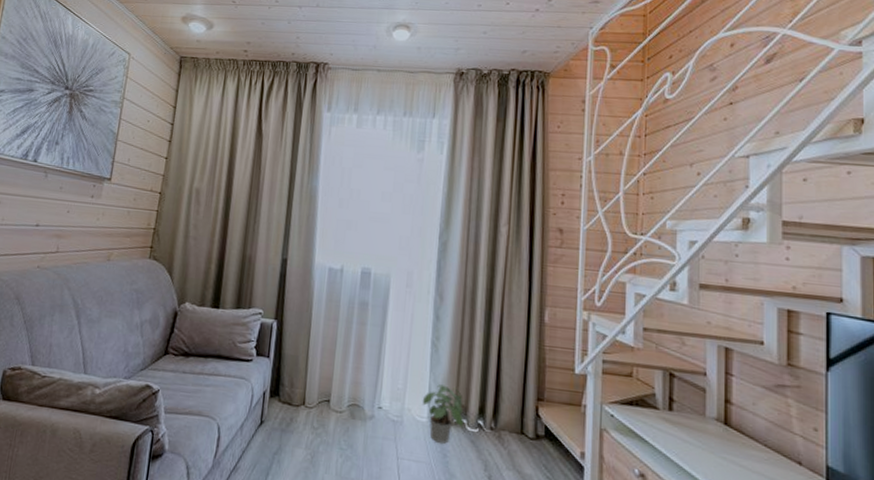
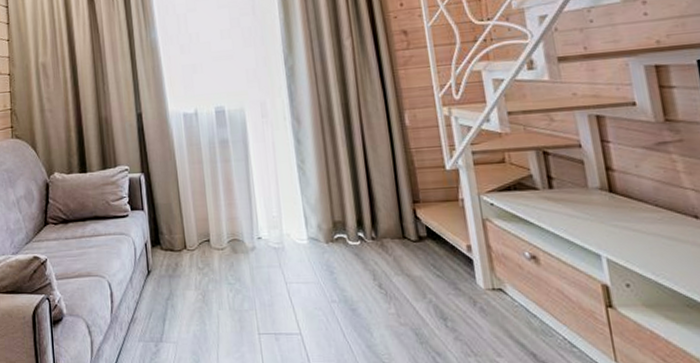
potted plant: present [422,384,463,444] -> none [299,205,344,262]

